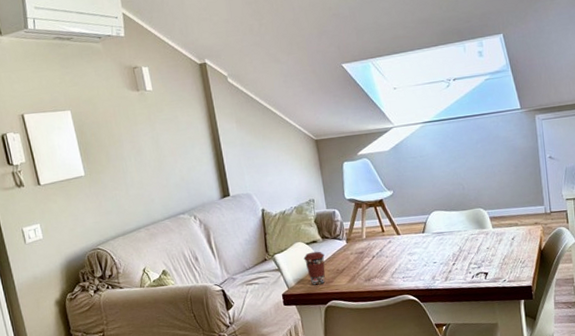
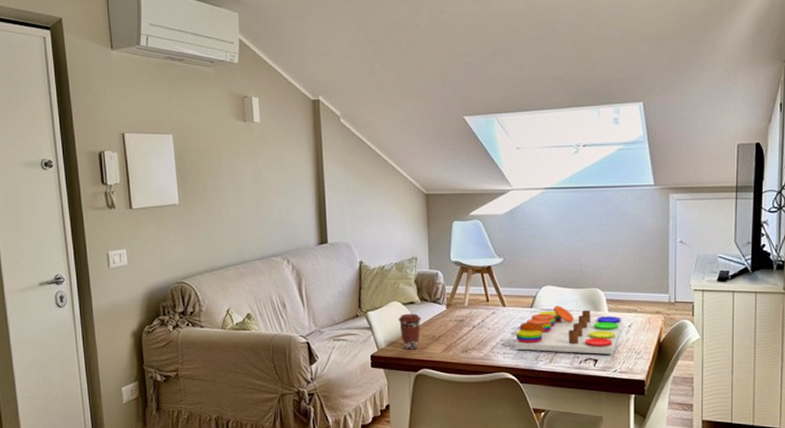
board game: none [411,228,507,273] -> present [515,306,623,354]

